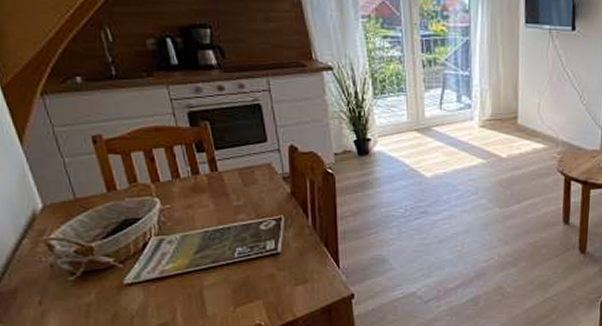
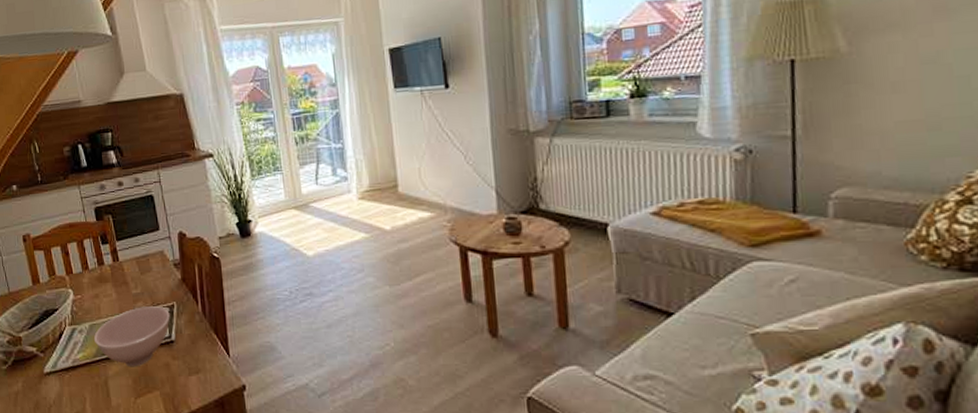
bowl: none [187,219,277,278] -> present [94,306,170,367]

